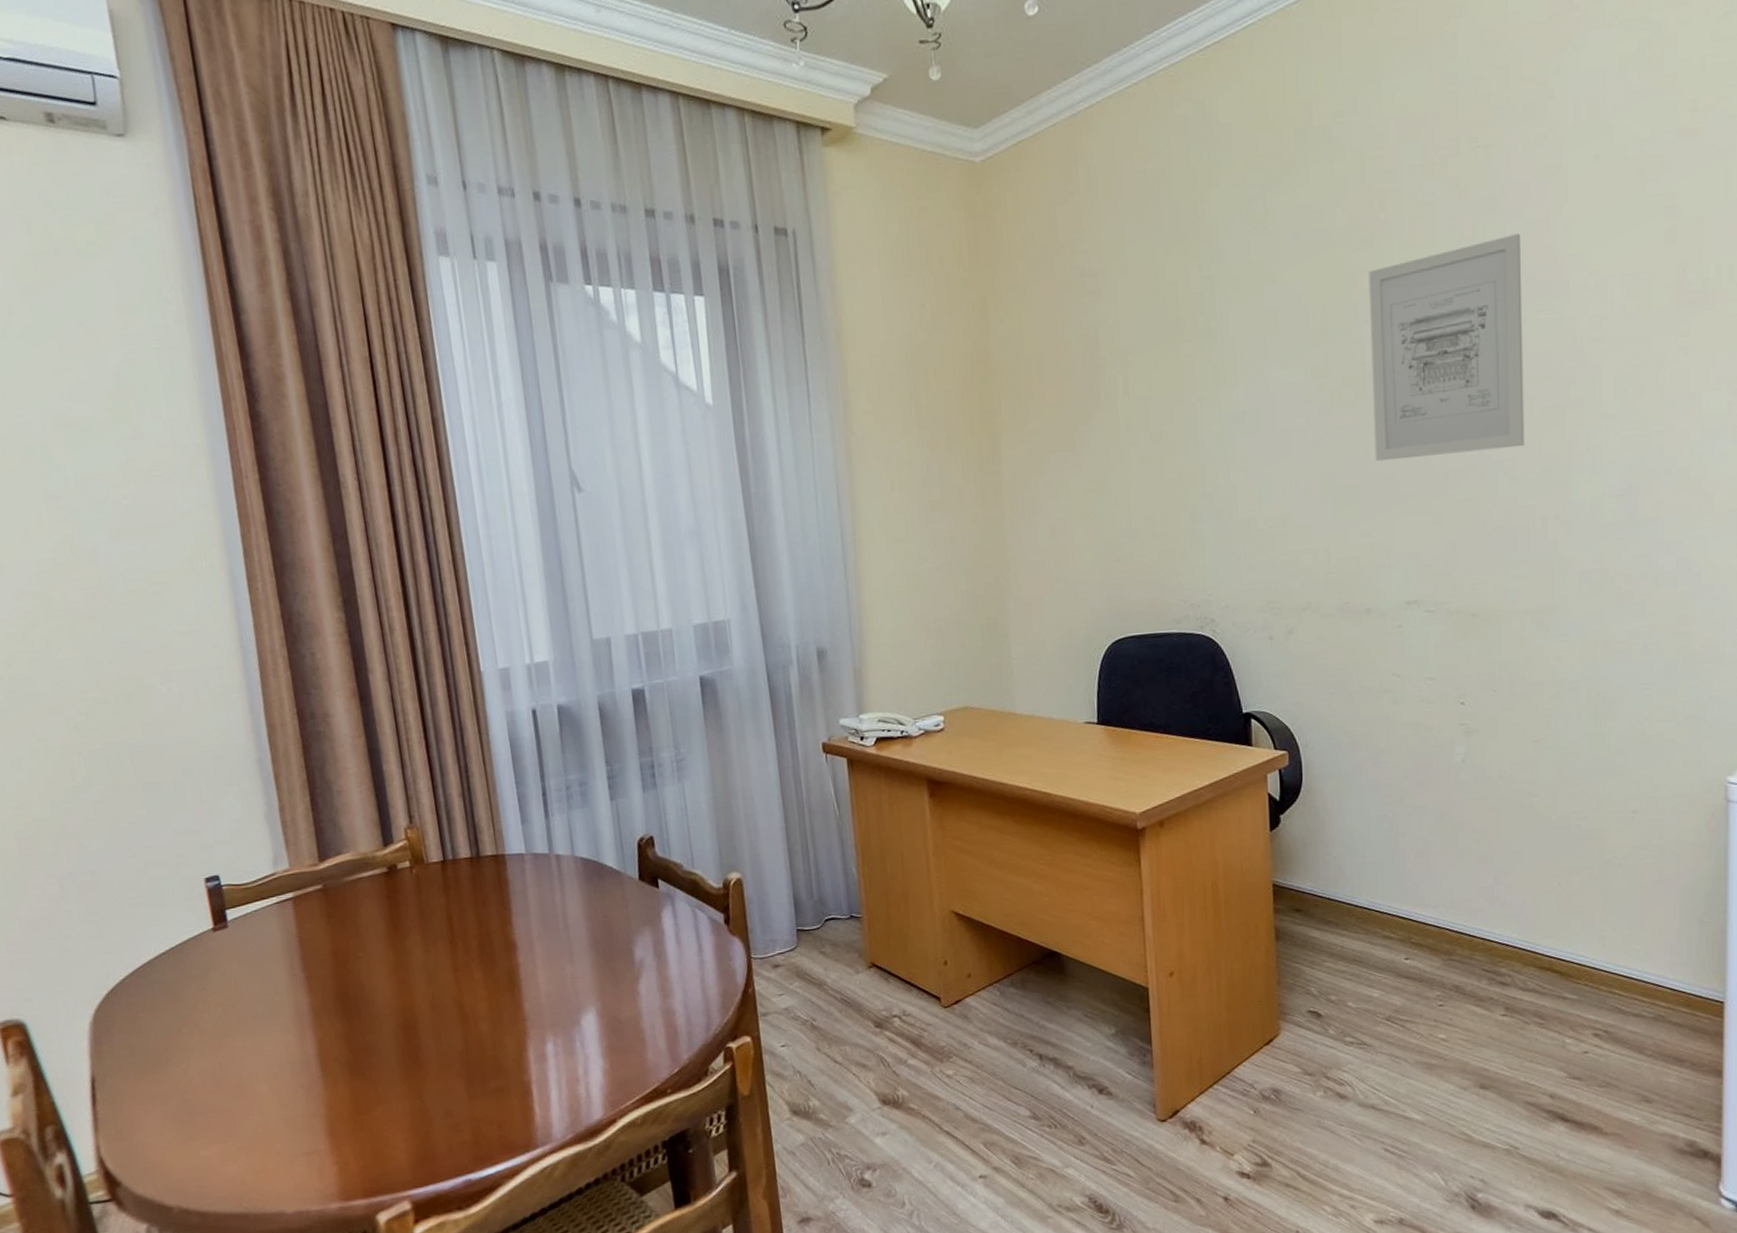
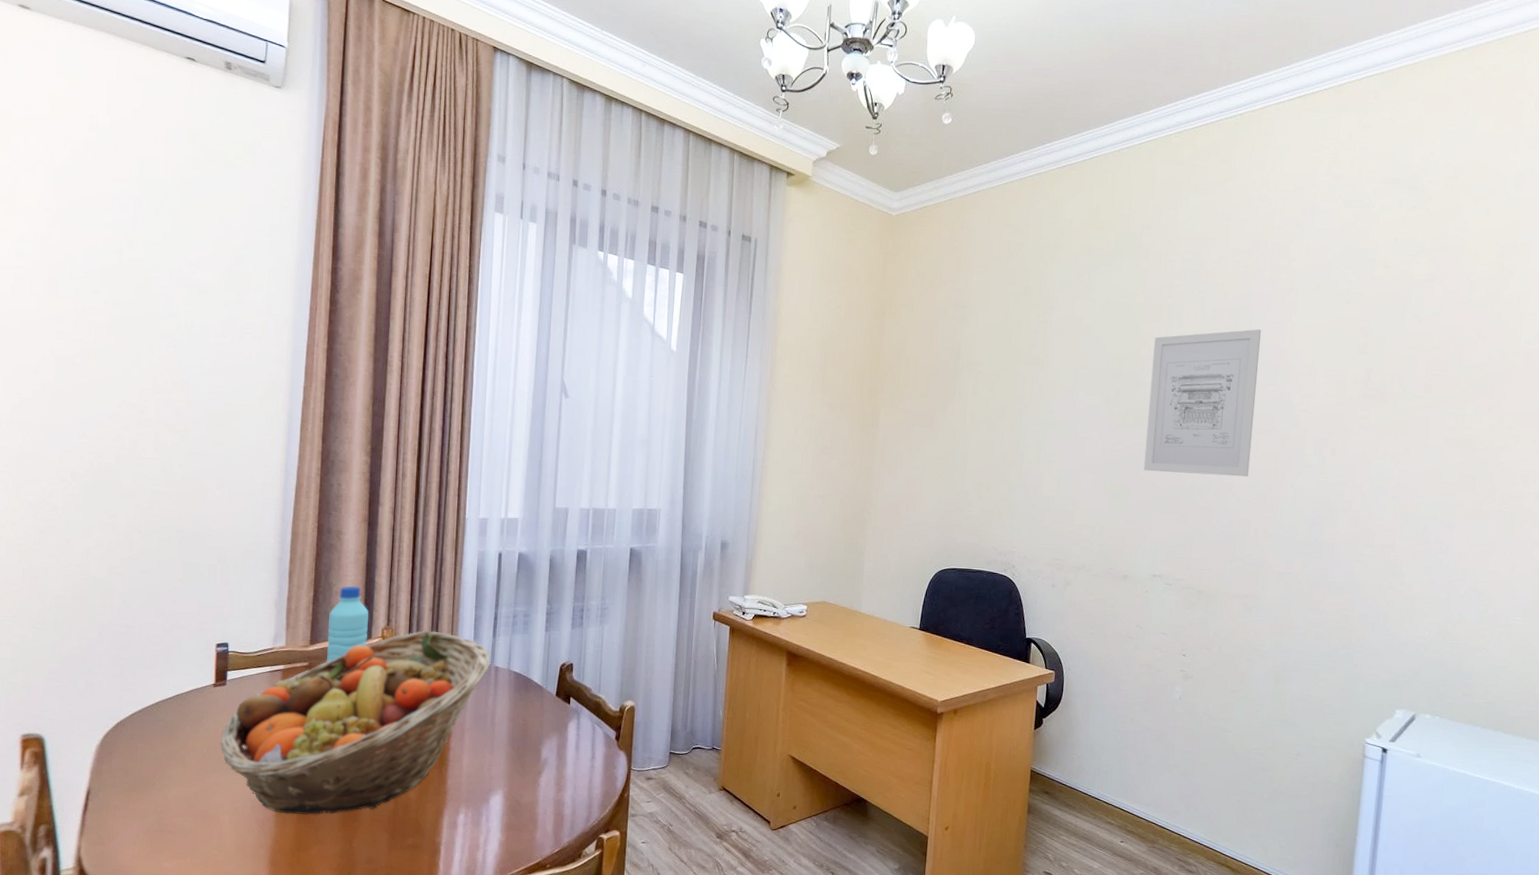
fruit basket: none [235,821,549,1073] -> present [221,630,490,815]
water bottle: none [335,780,390,882] -> present [327,585,369,663]

